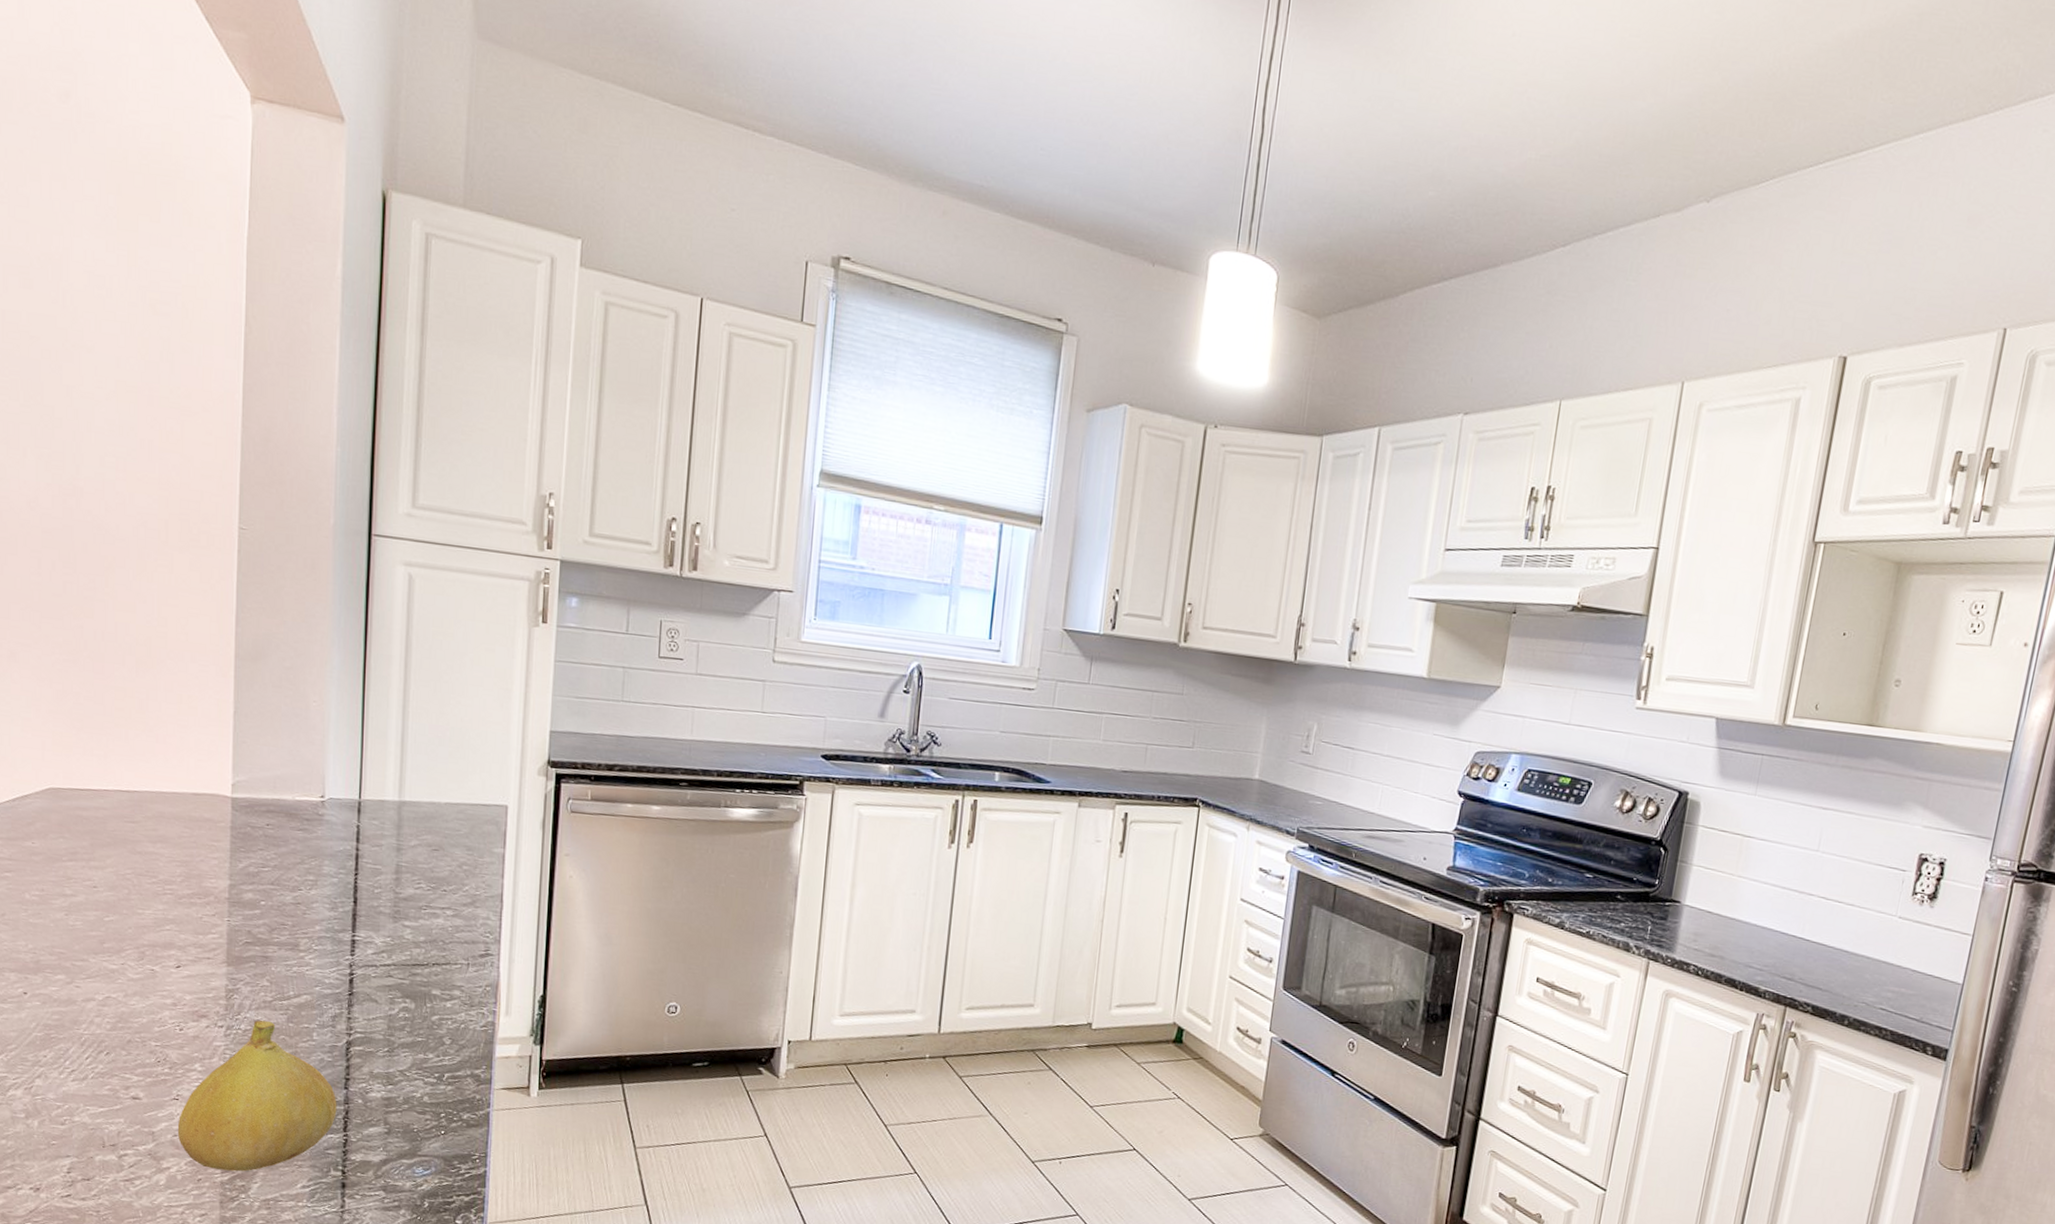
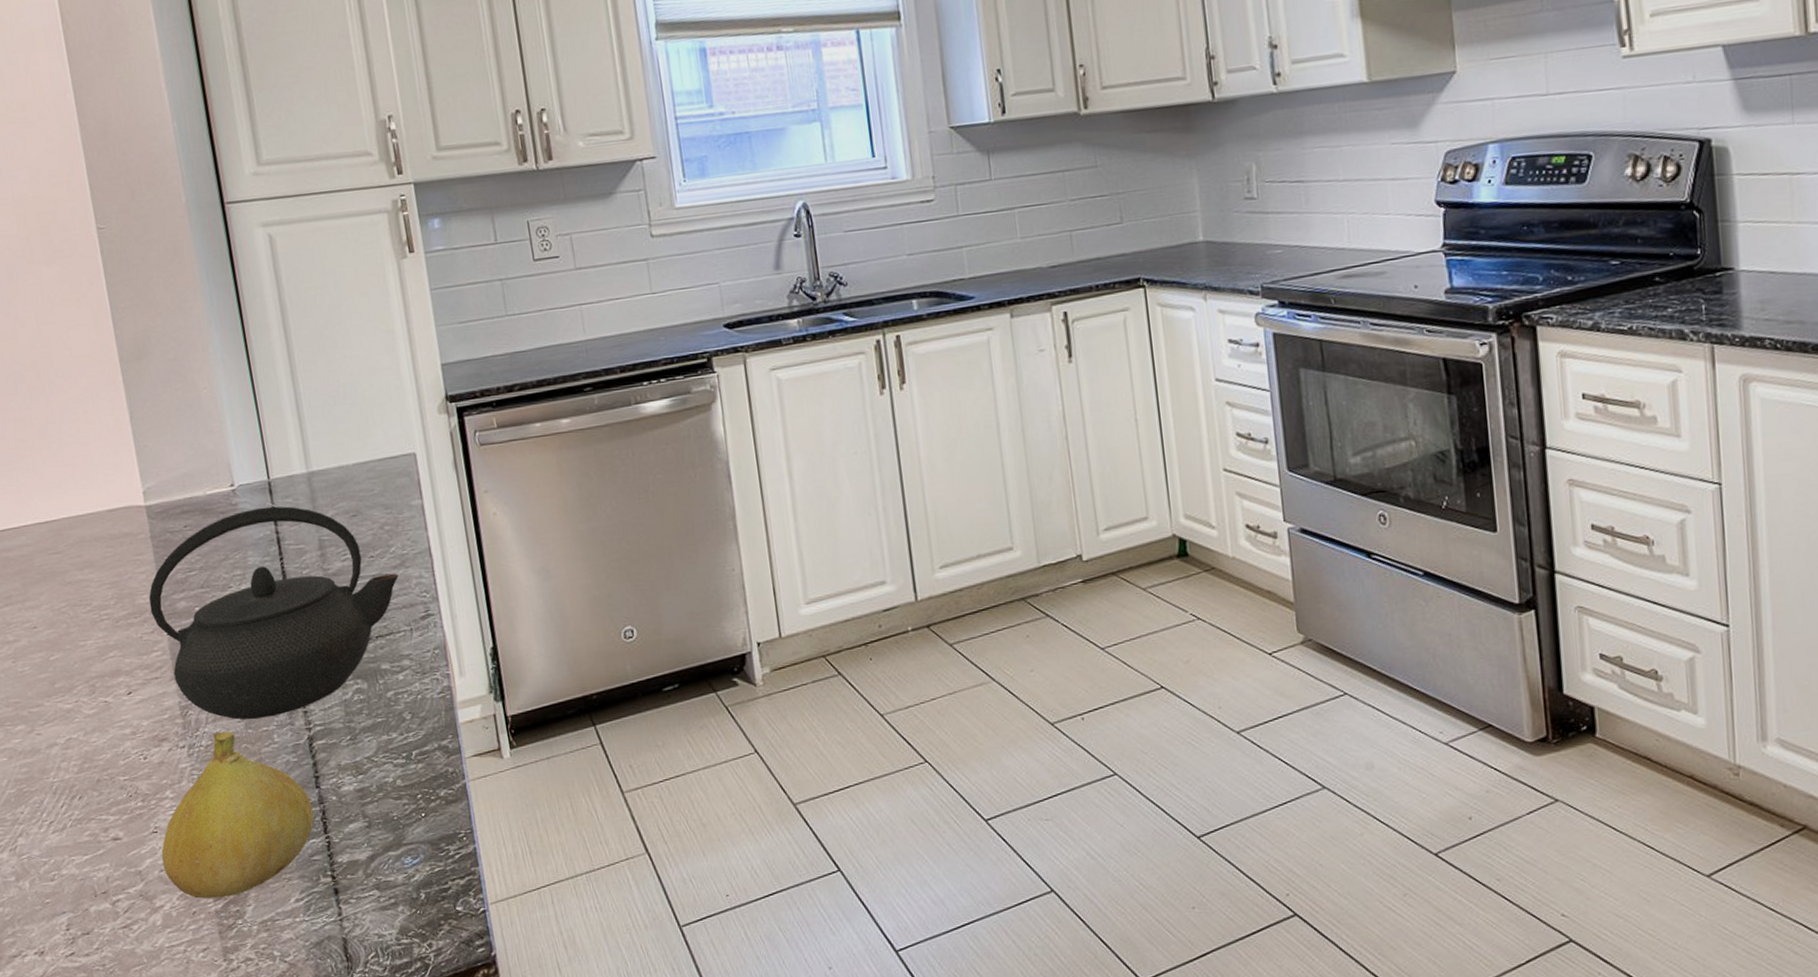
kettle: none [216,822,467,1016] -> present [148,506,399,720]

